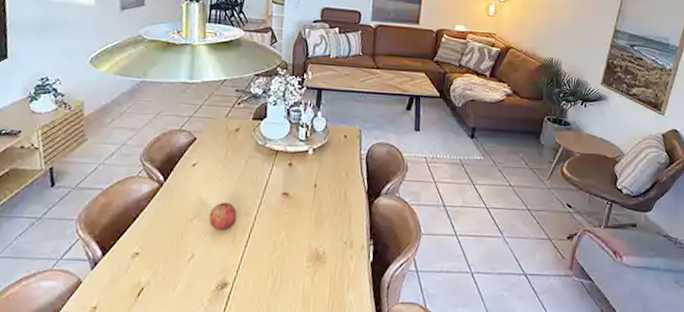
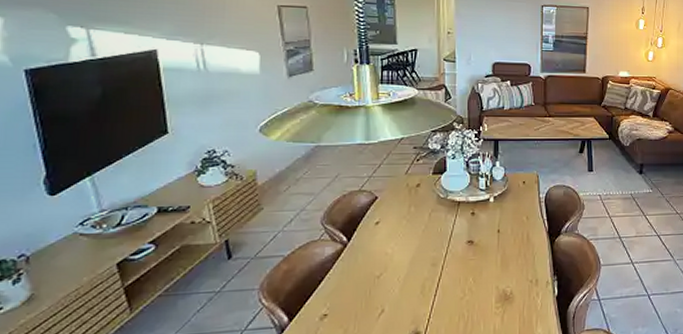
fruit: present [208,202,237,230] -> none [396,255,424,283]

